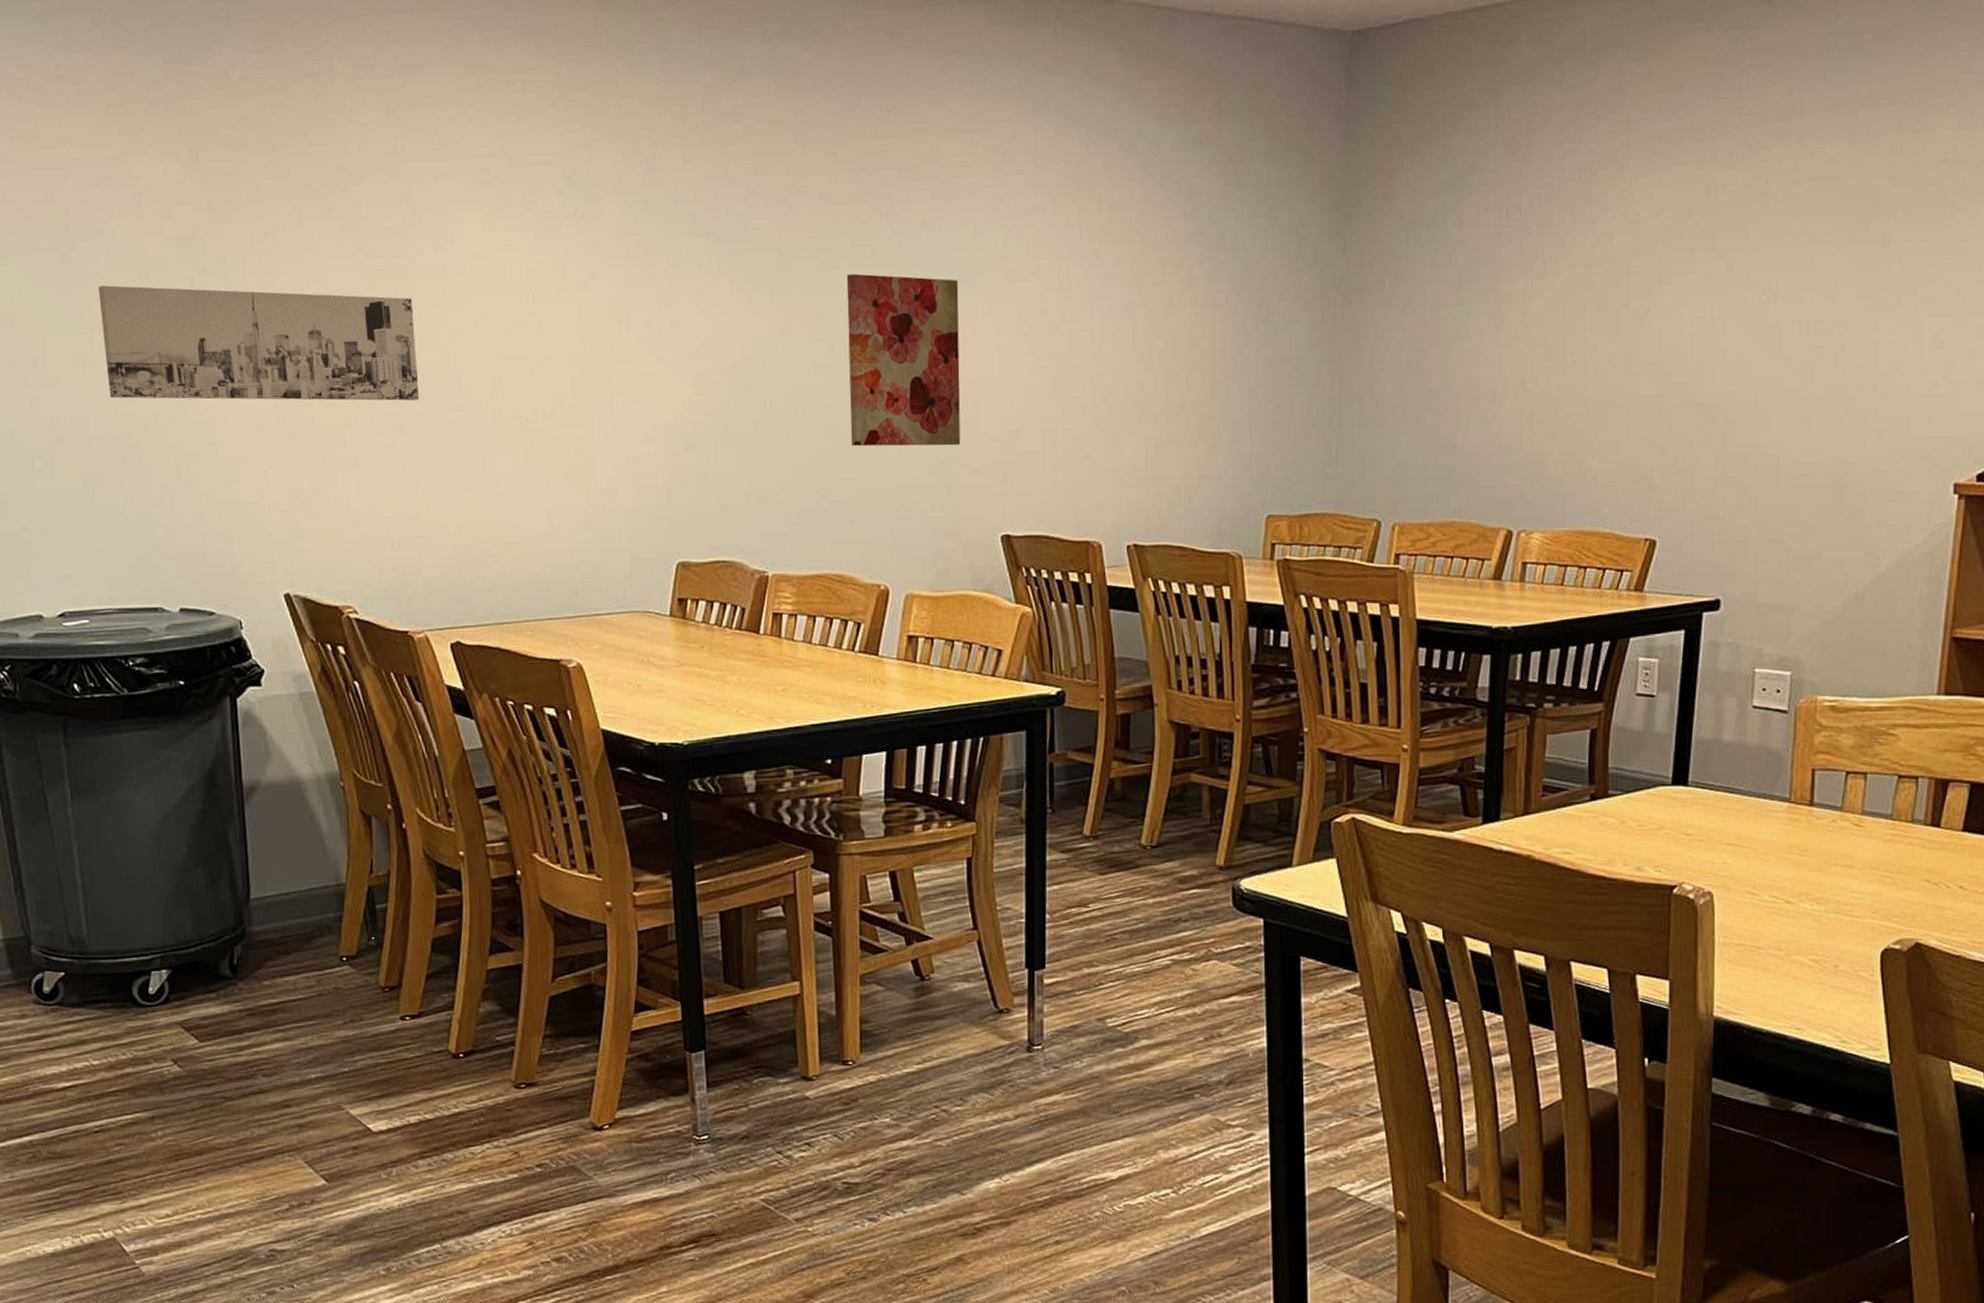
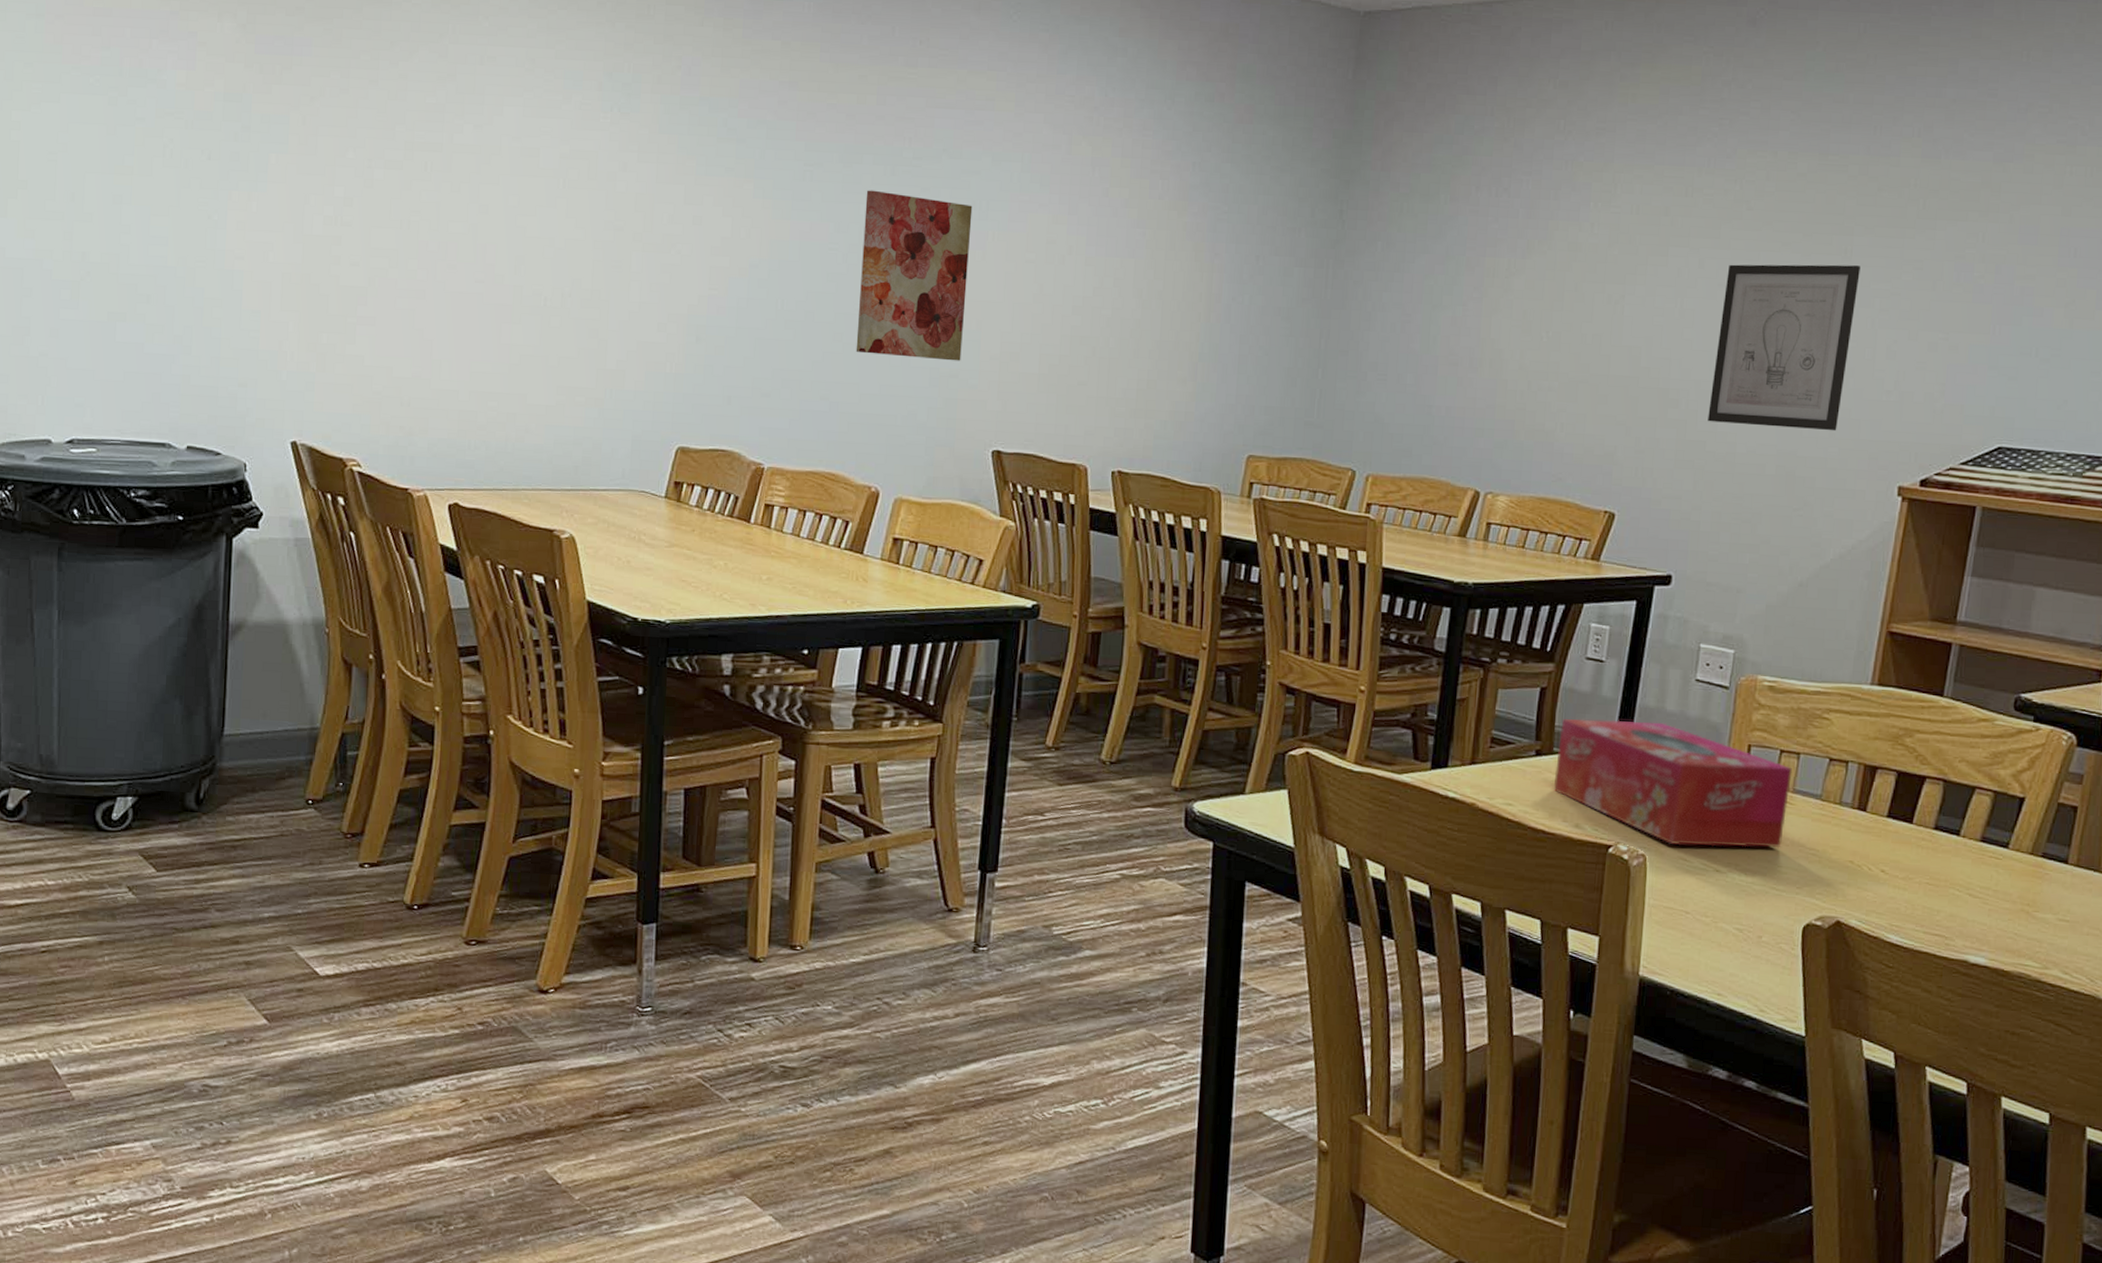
wall art: present [98,285,420,401] -> none [142,131,447,270]
tissue box: none [1611,754,1860,879] -> present [1553,719,1792,848]
wall art: none [1747,252,1900,434] -> present [1708,264,1860,431]

